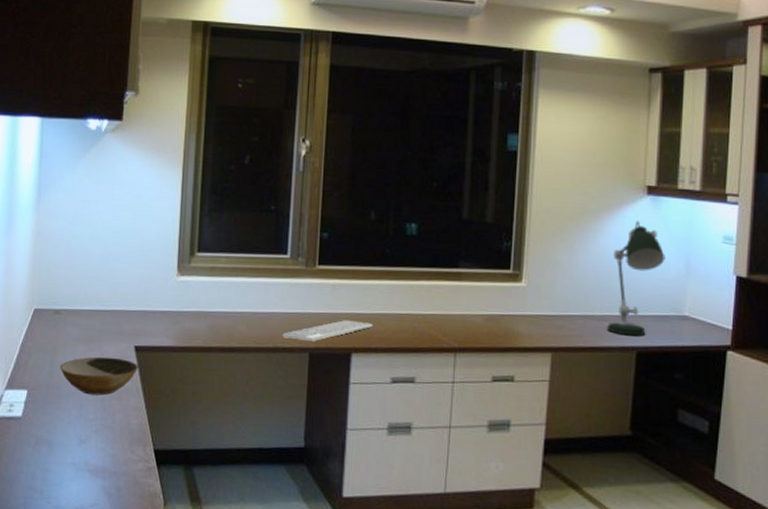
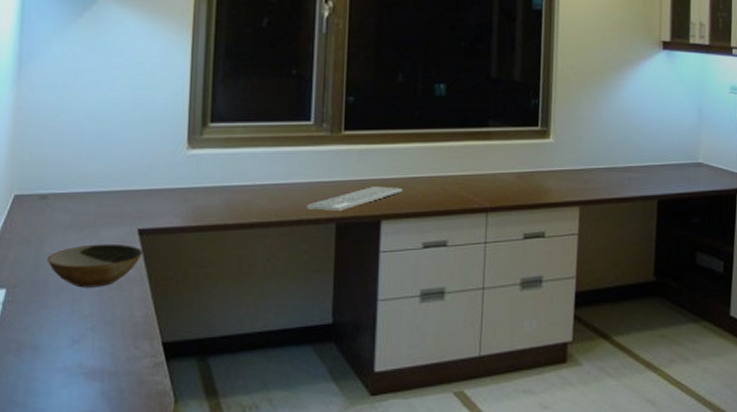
desk lamp: present [606,221,665,336] -> none [630,74,681,185]

